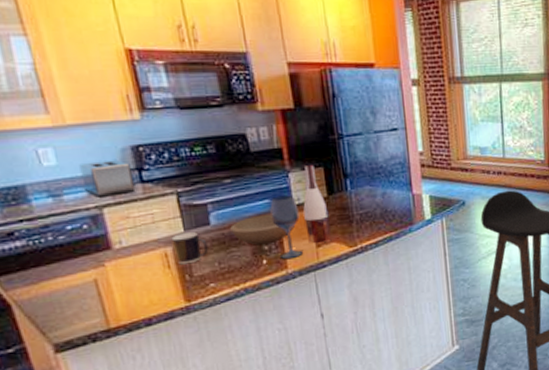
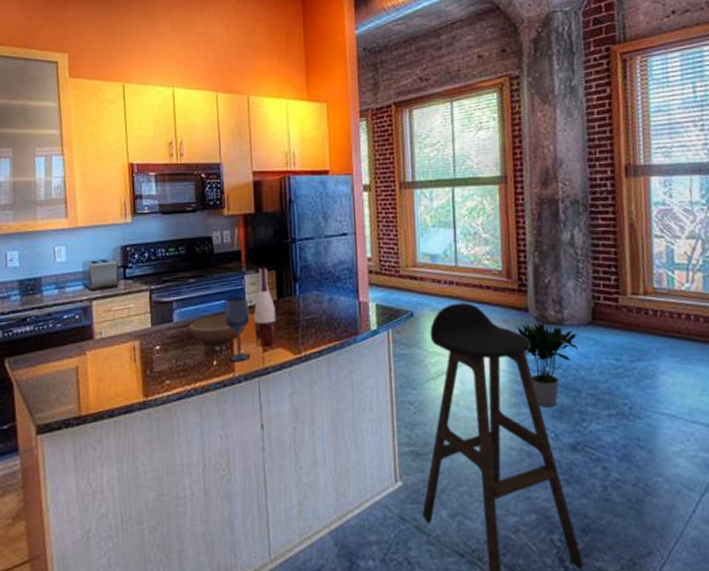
mug: present [171,232,209,265] -> none [140,328,169,359]

